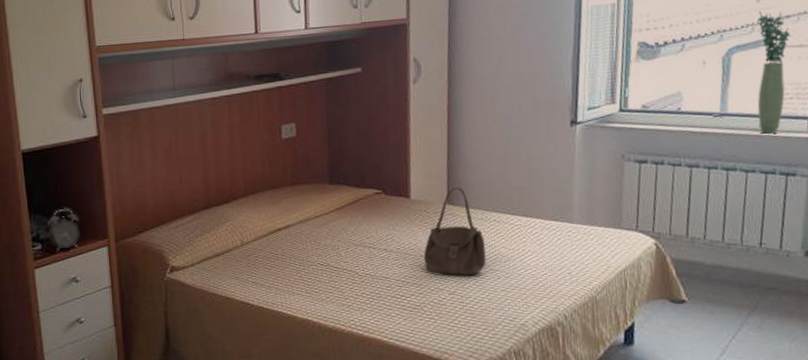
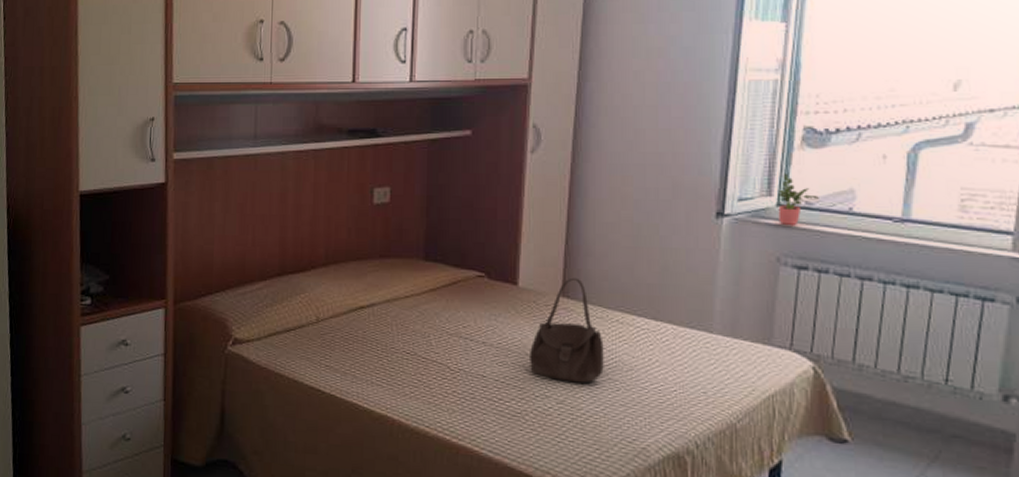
alarm clock: present [48,209,80,252] -> none [100,261,136,309]
potted plant: none [620,82,653,127] -> present [778,173,819,225]
vase: present [757,11,791,135] -> none [949,101,995,250]

